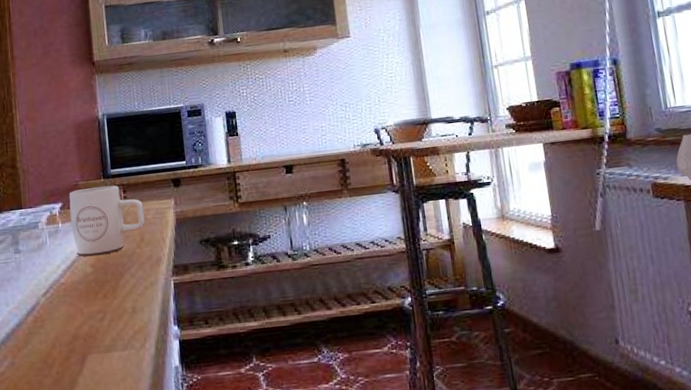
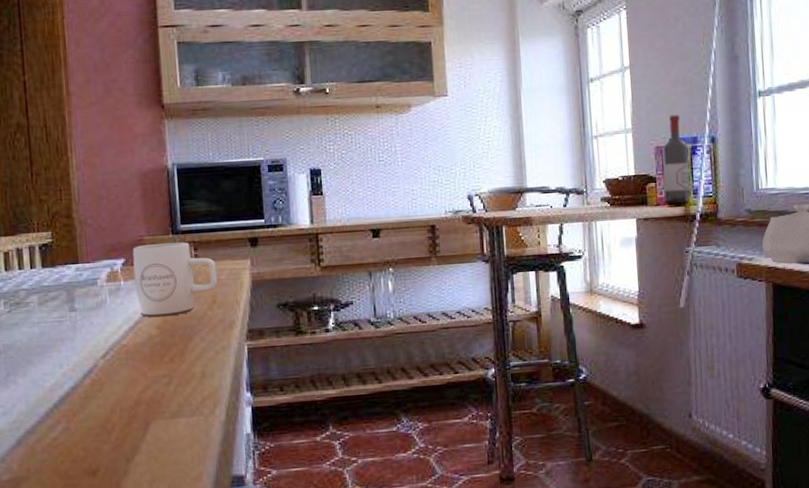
wine bottle: none [563,39,596,130] -> present [662,114,690,207]

